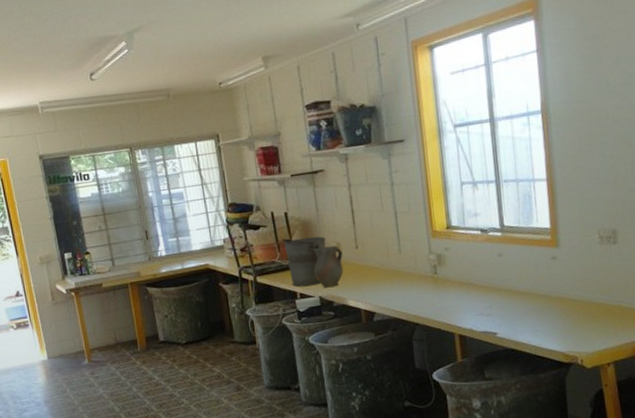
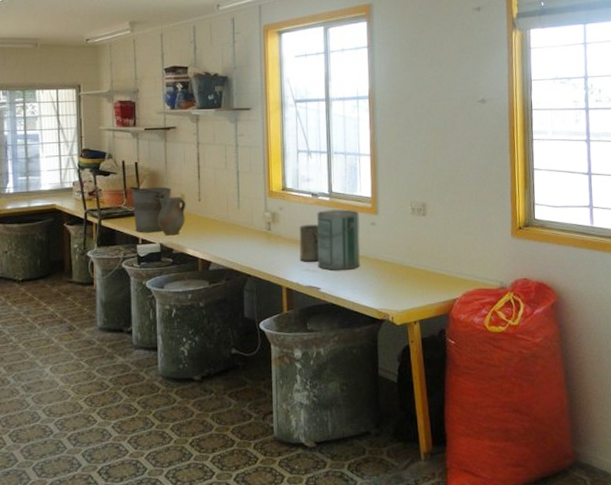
paint can: none [468,264,494,306] -> present [299,225,319,263]
paint can: none [486,244,541,313] -> present [314,209,360,271]

